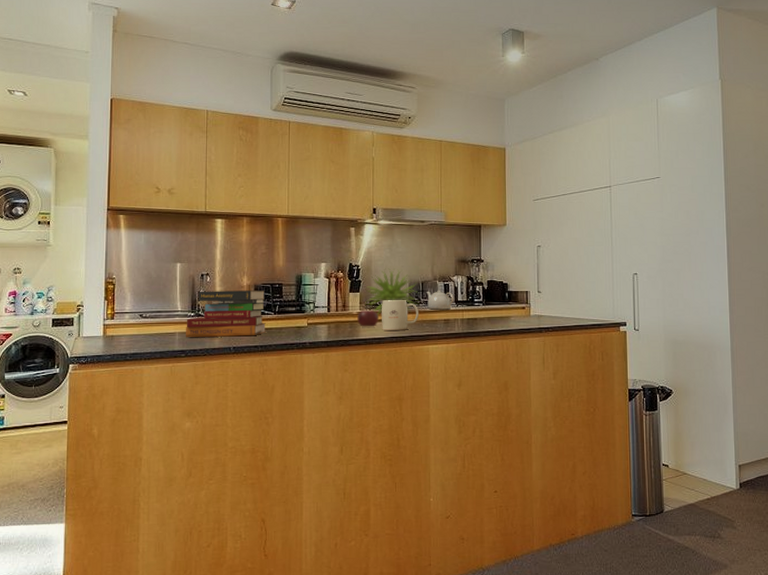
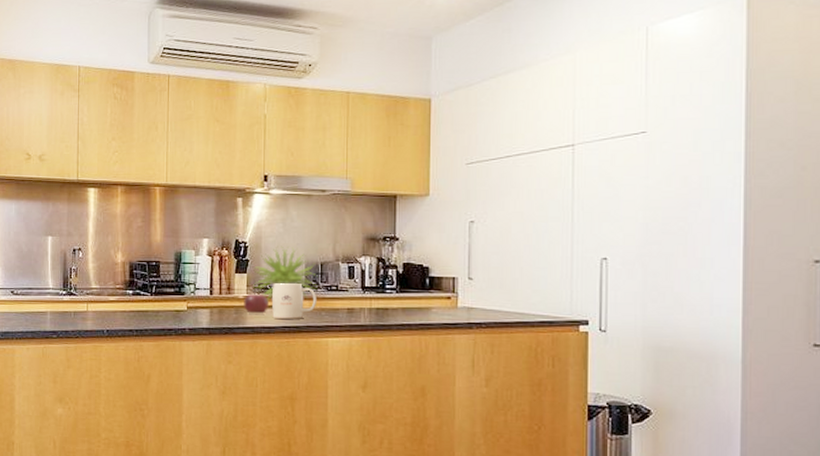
books: present [186,290,266,337] -> none [57,267,141,319]
teapot: present [426,290,454,310] -> none [326,273,360,297]

